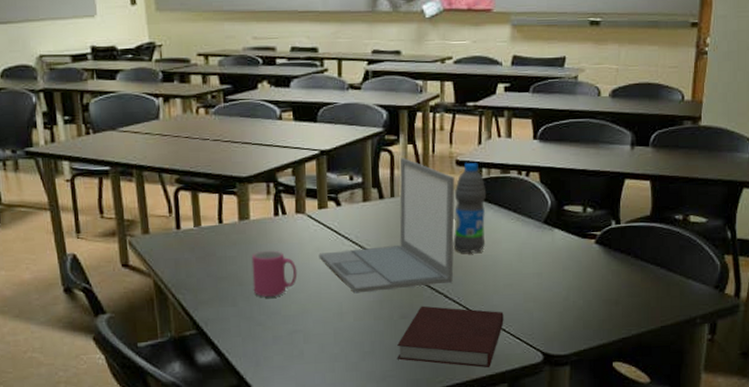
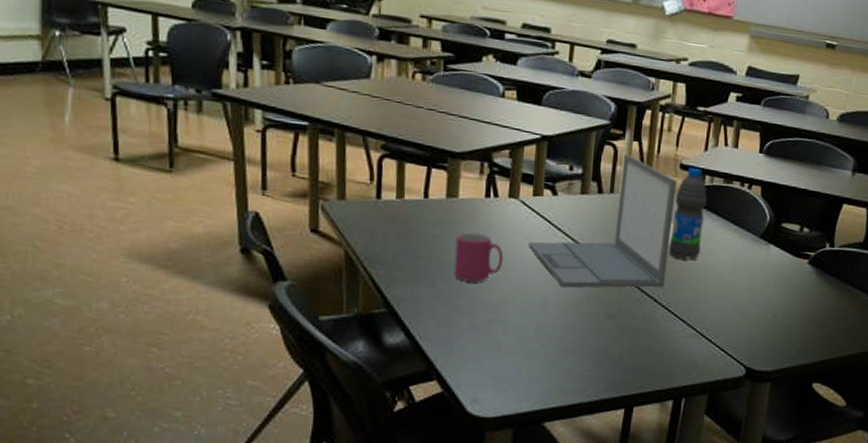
notebook: present [397,305,504,368] -> none [598,307,712,378]

